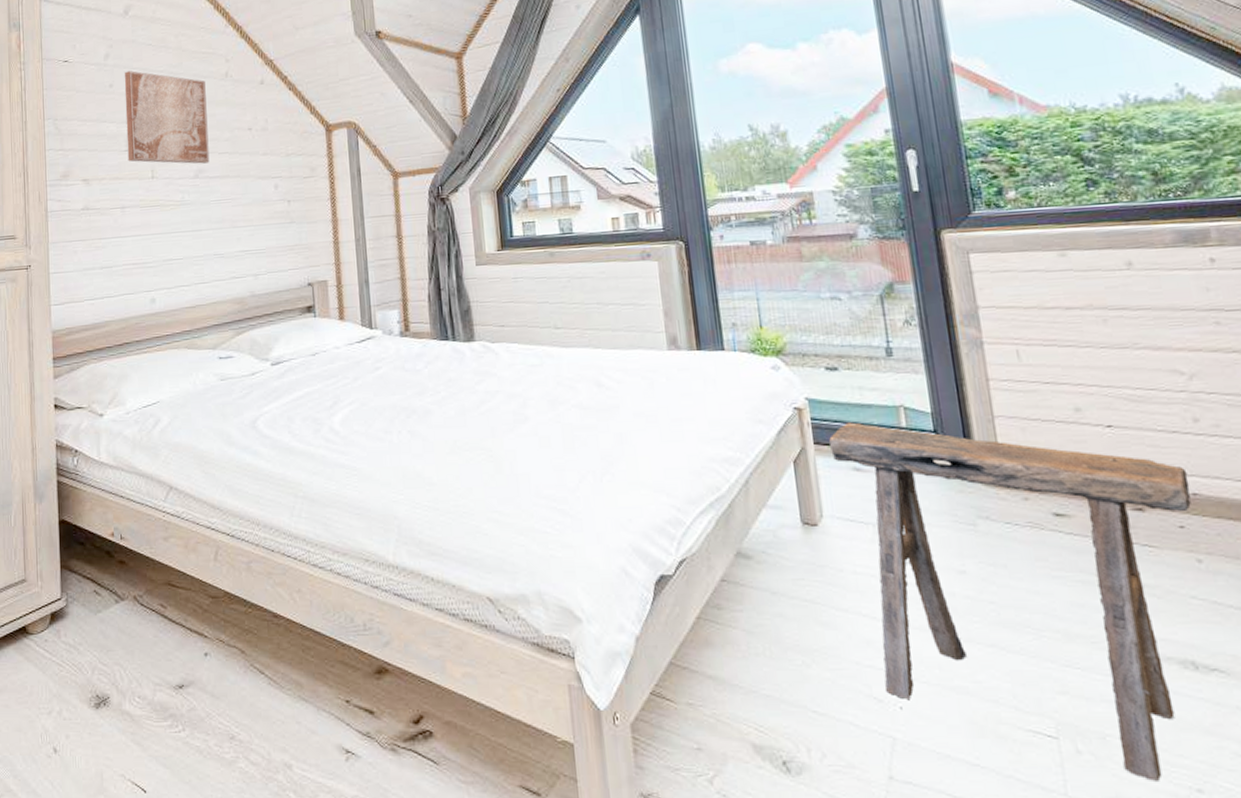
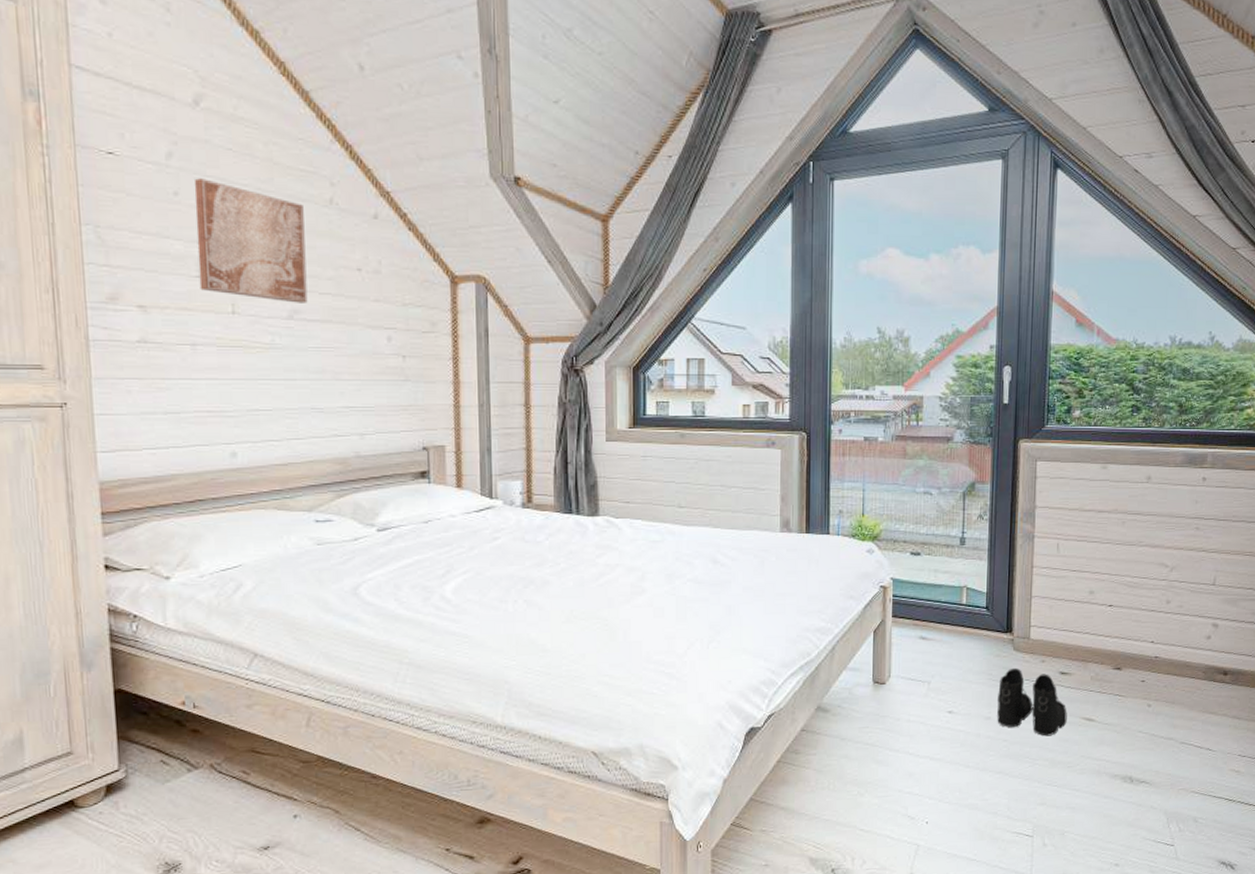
stool: present [829,422,1191,781] -> none [905,599,1155,861]
boots: none [969,508,1077,599] -> present [997,668,1067,736]

